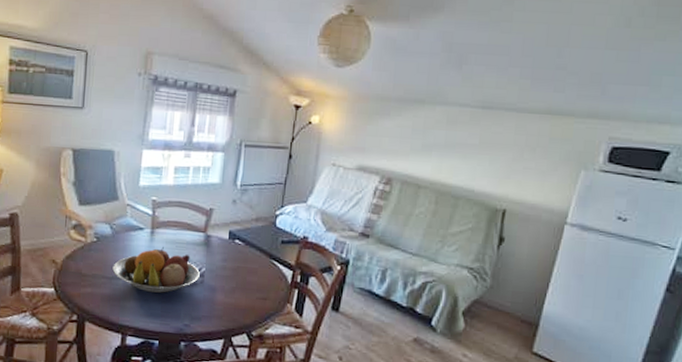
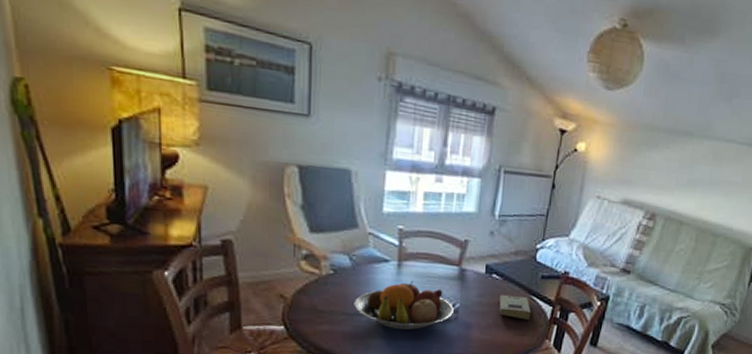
book: none [242,259,272,285] -> present [499,294,531,321]

